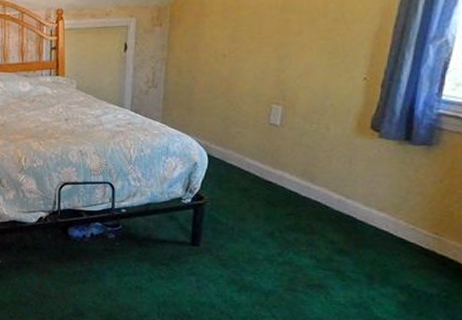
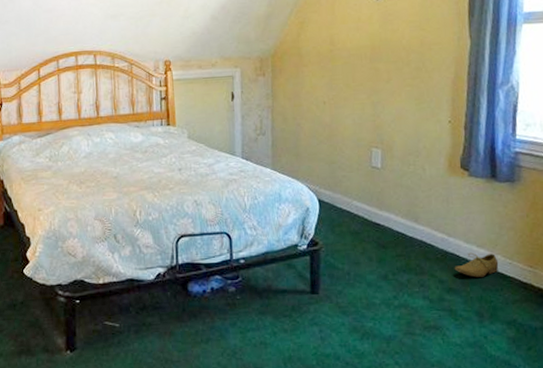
shoe: none [348,215,400,241] -> present [454,252,499,277]

